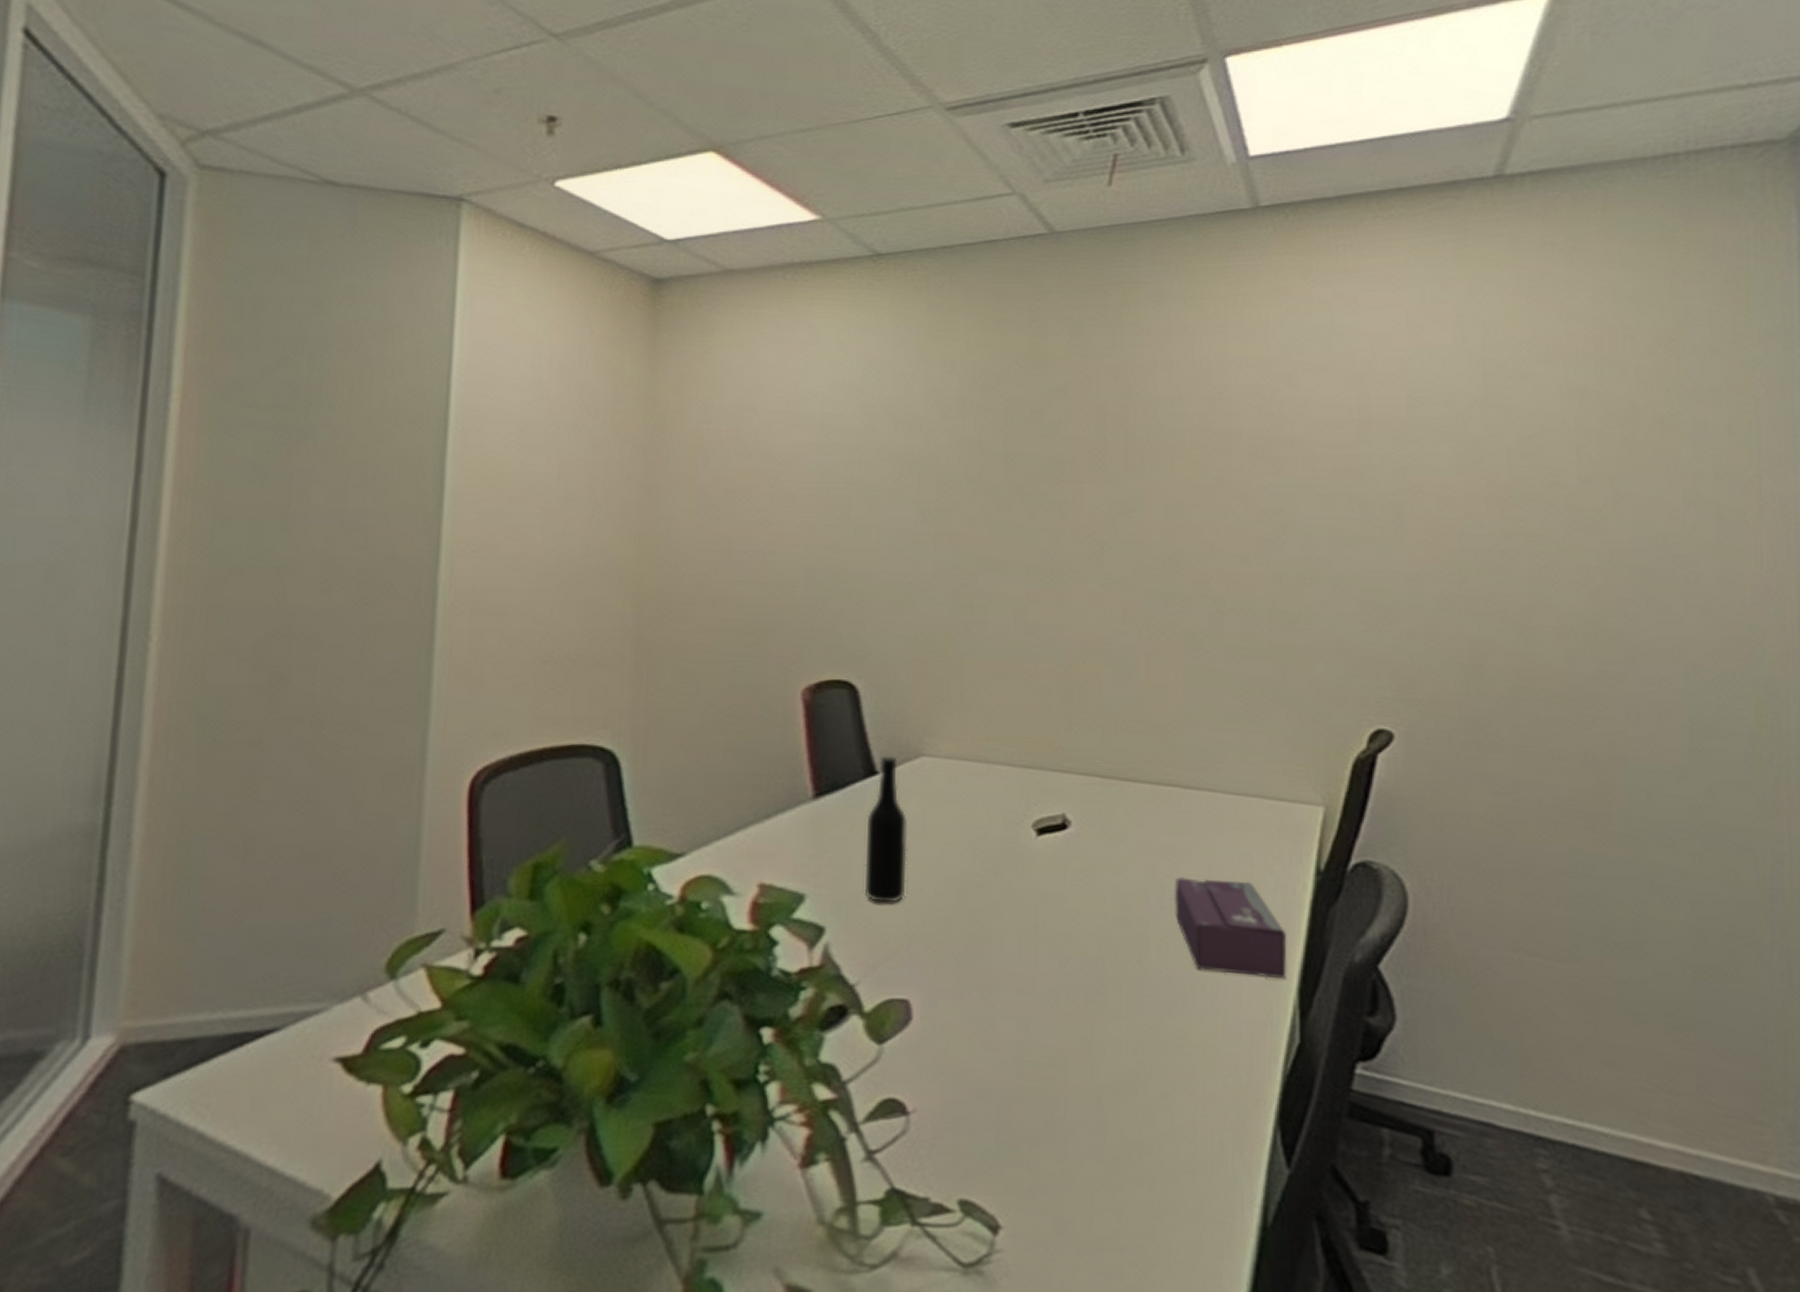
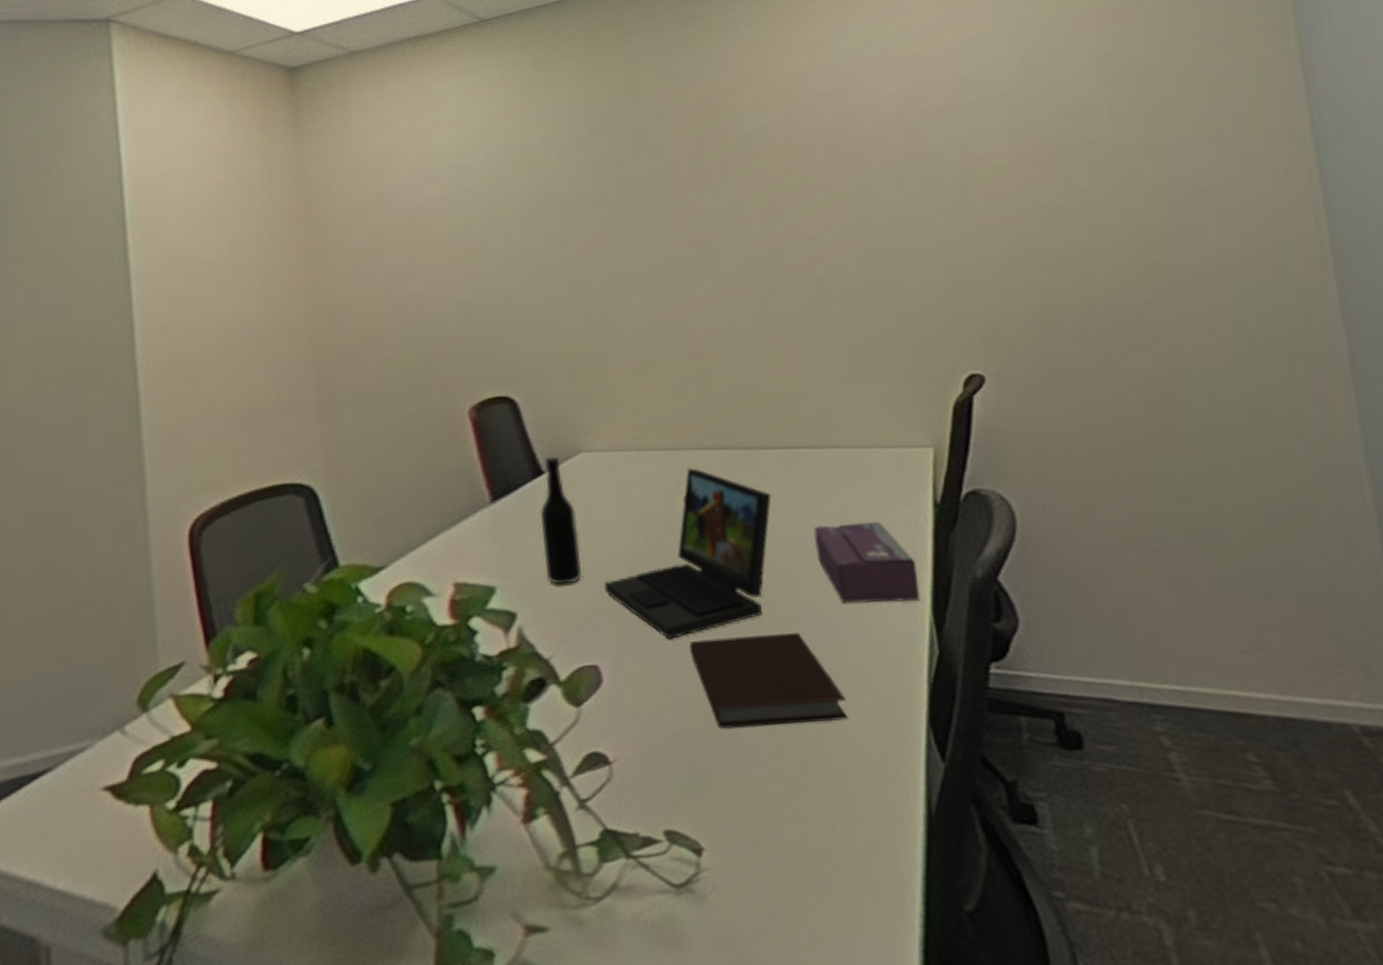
laptop: none [927,791,1132,984] -> present [603,468,772,640]
notebook: none [1016,987,1186,1103] -> present [689,633,848,729]

